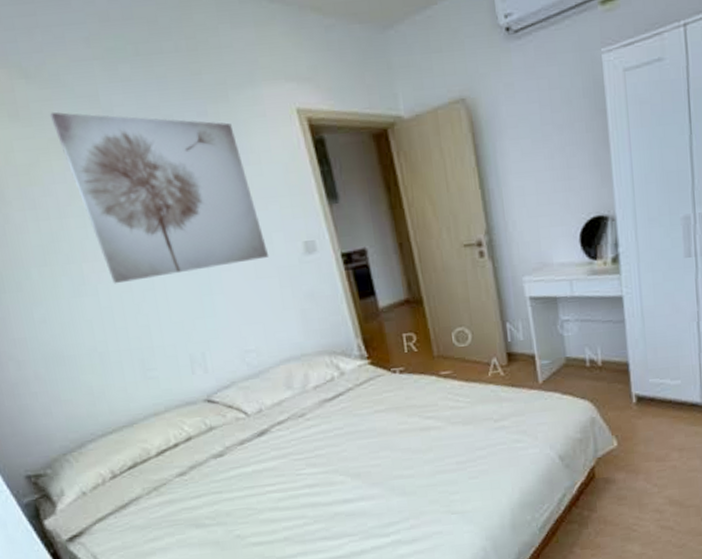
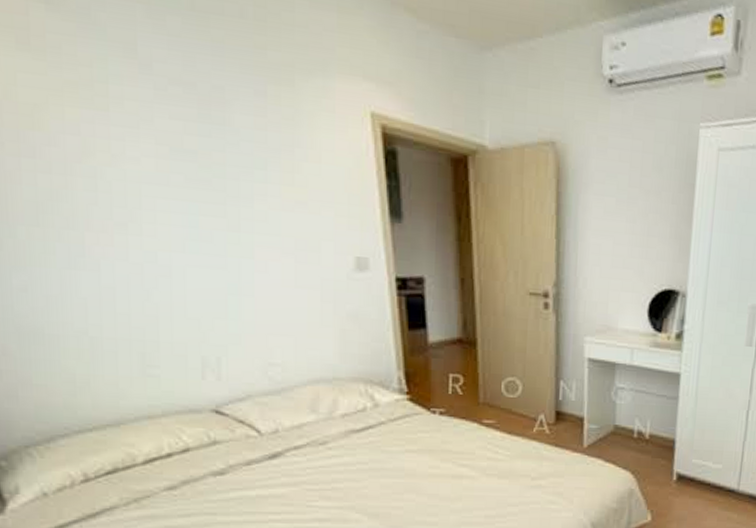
wall art: present [49,111,269,284] -> none [70,50,314,267]

